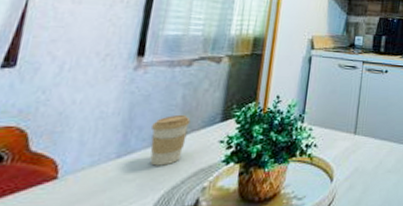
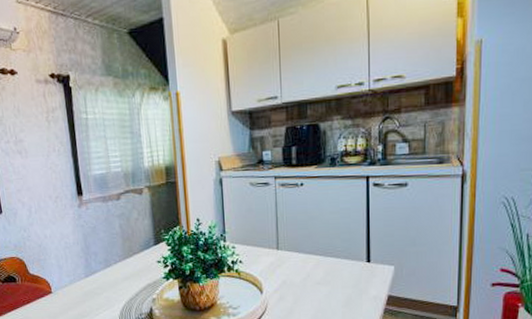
coffee cup: present [149,114,191,166] -> none [103,241,131,283]

